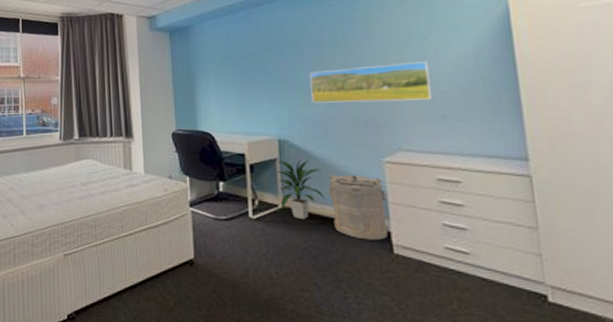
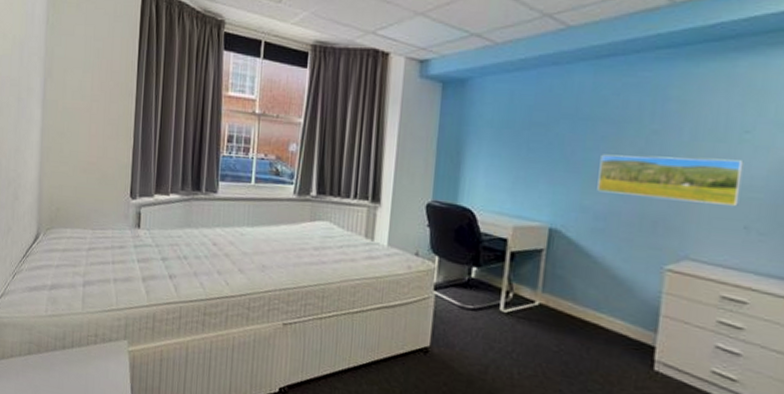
indoor plant: present [274,159,326,220] -> none [537,251,592,322]
laundry hamper: present [328,174,390,240] -> none [593,275,663,355]

